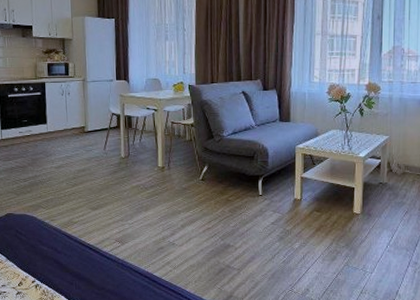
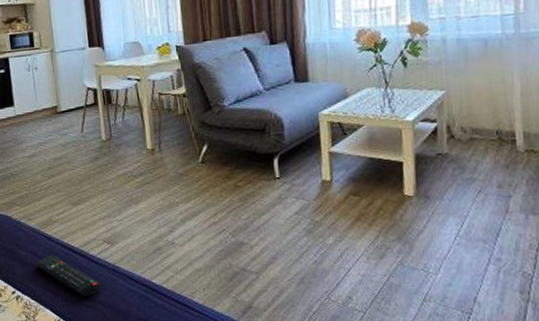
remote control: none [54,250,111,286] -> present [35,254,101,297]

